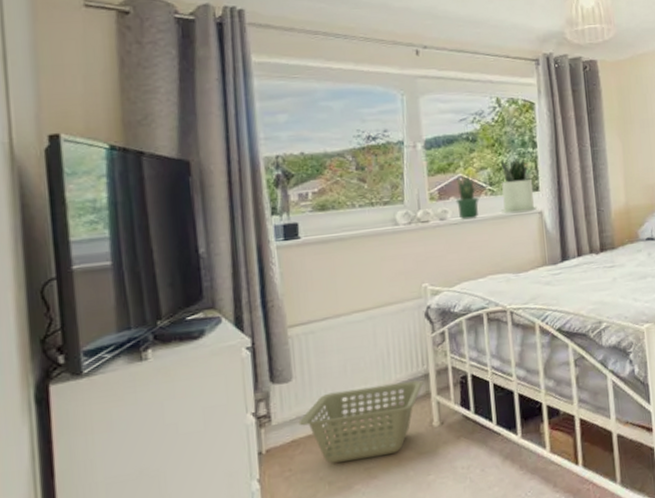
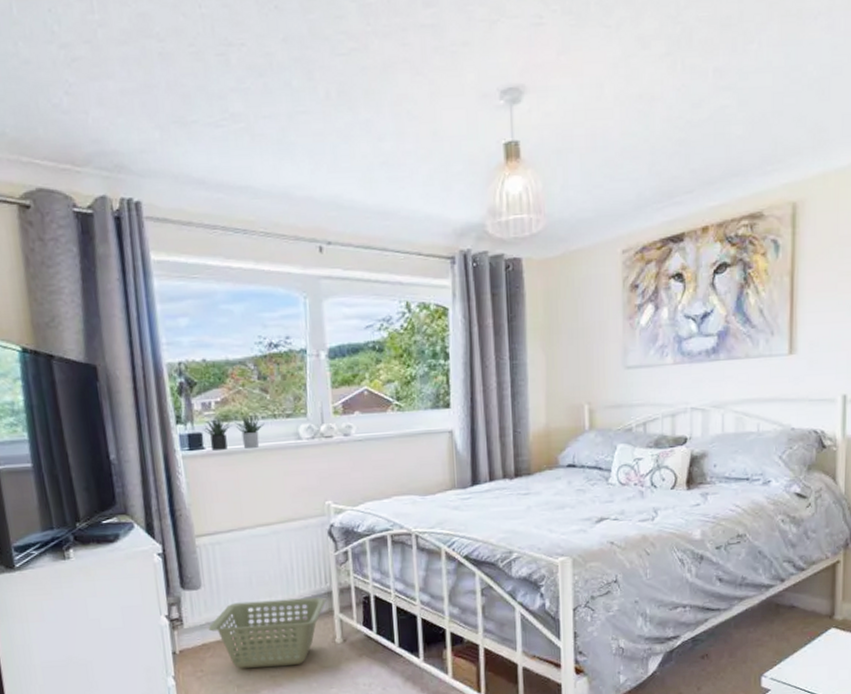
succulent plant: none [299,202,362,241] -> present [203,413,265,452]
planter: present [455,173,480,220] -> none [360,386,386,436]
planter: present [500,157,538,214] -> none [408,370,448,432]

